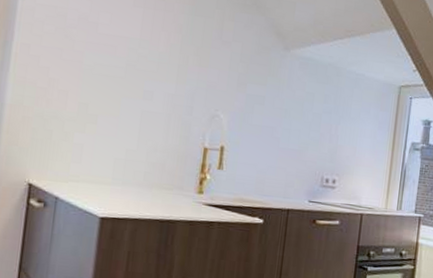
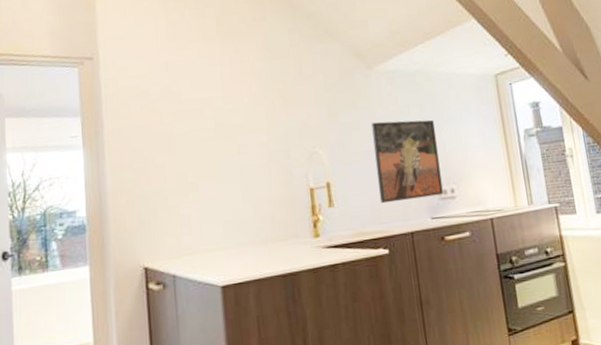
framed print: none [266,101,334,183] -> present [371,119,444,204]

